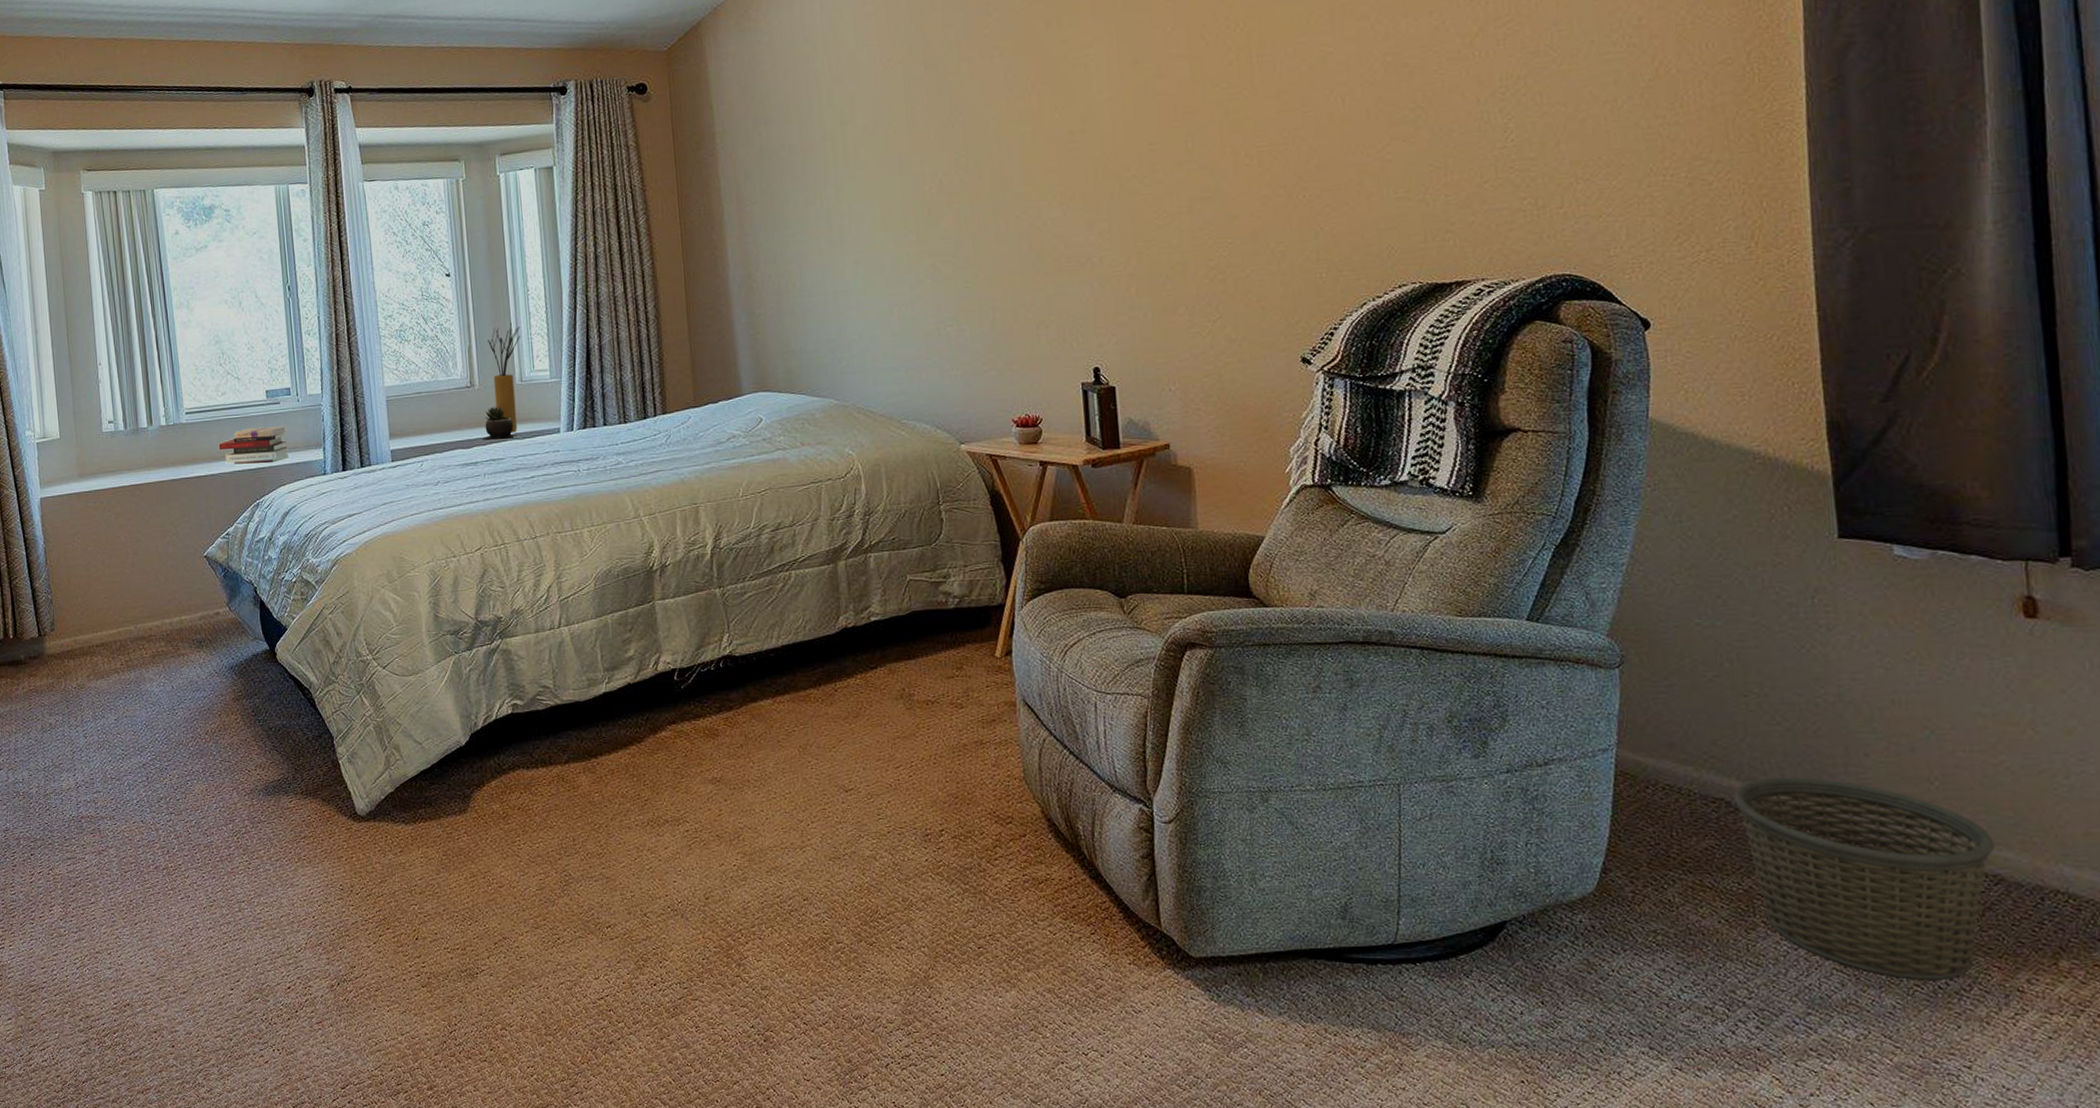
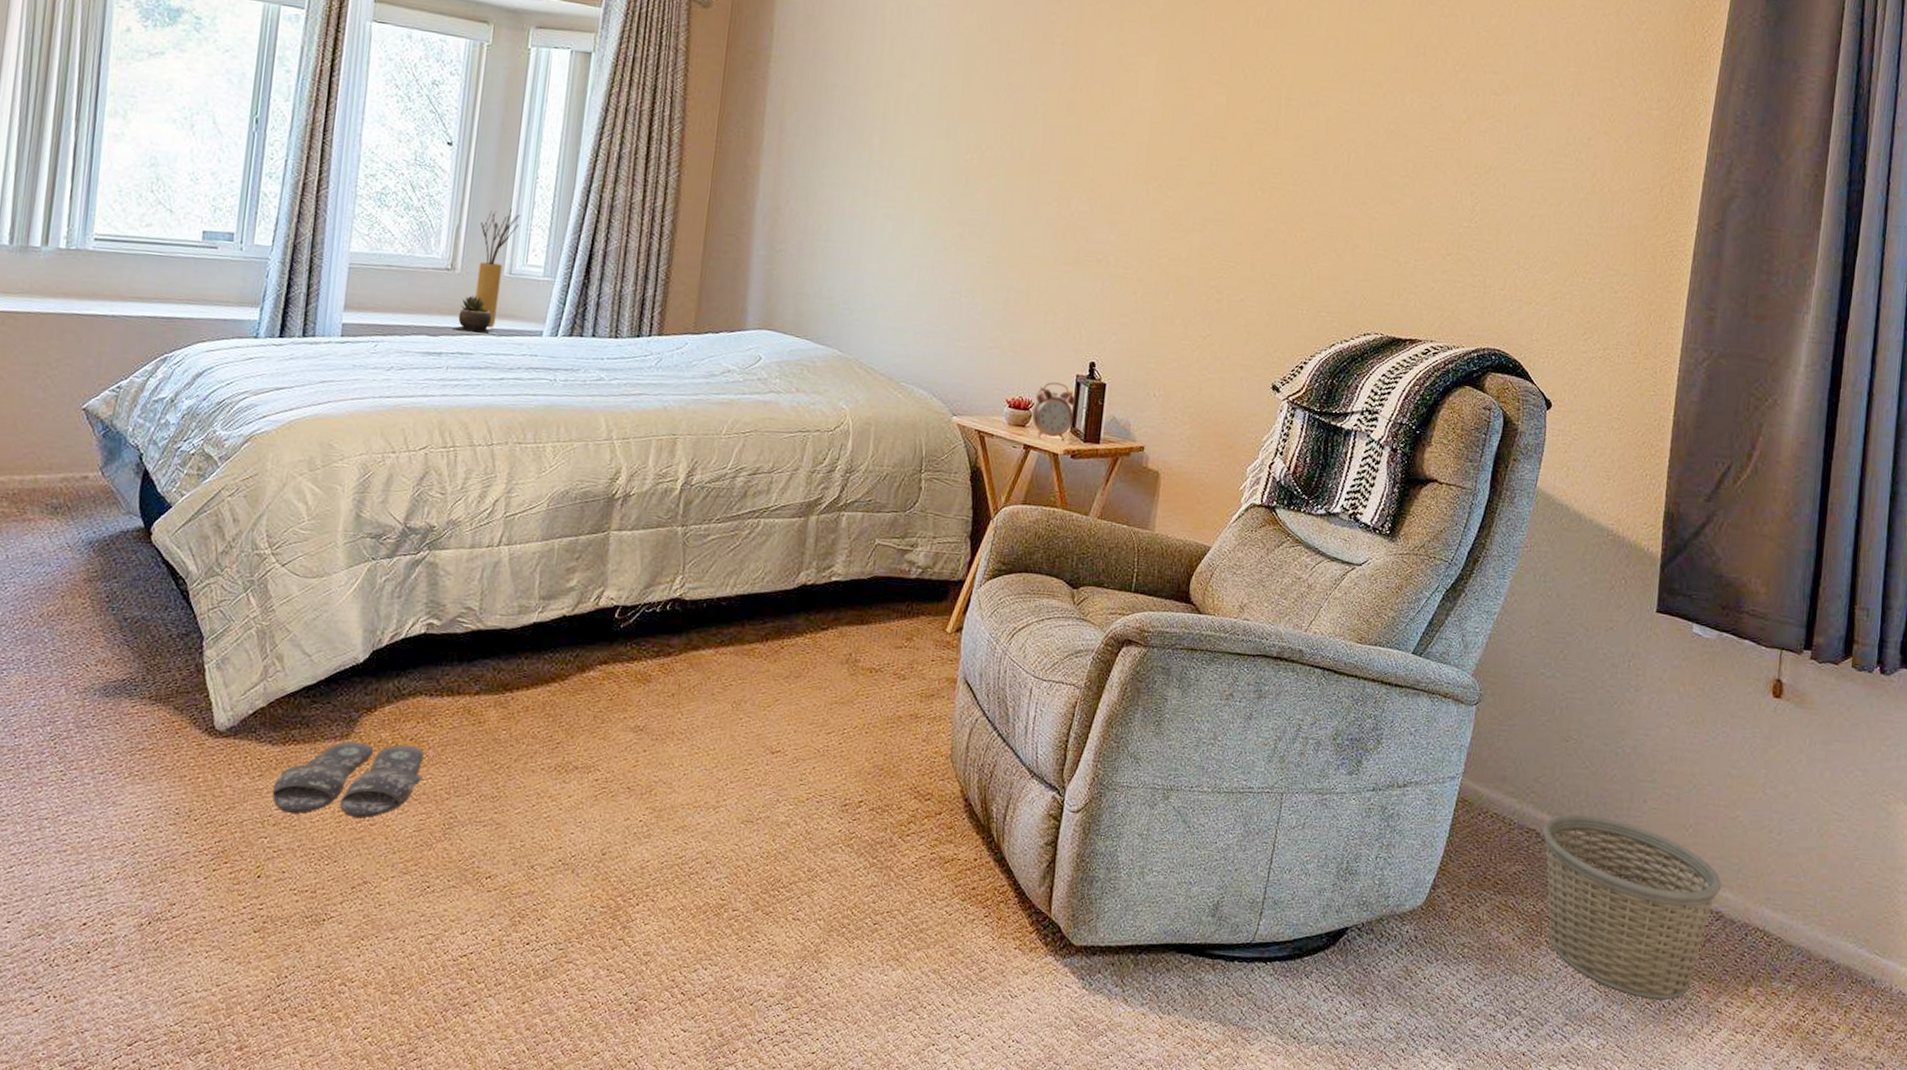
books: present [218,426,289,465] -> none [128,270,219,315]
slippers: none [413,814,536,882] -> present [272,741,424,818]
alarm clock: none [1042,394,1087,452] -> present [1032,382,1076,440]

